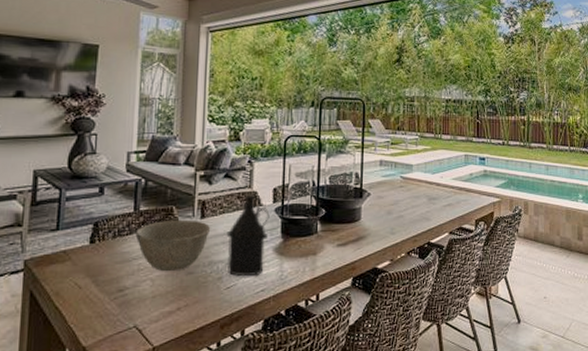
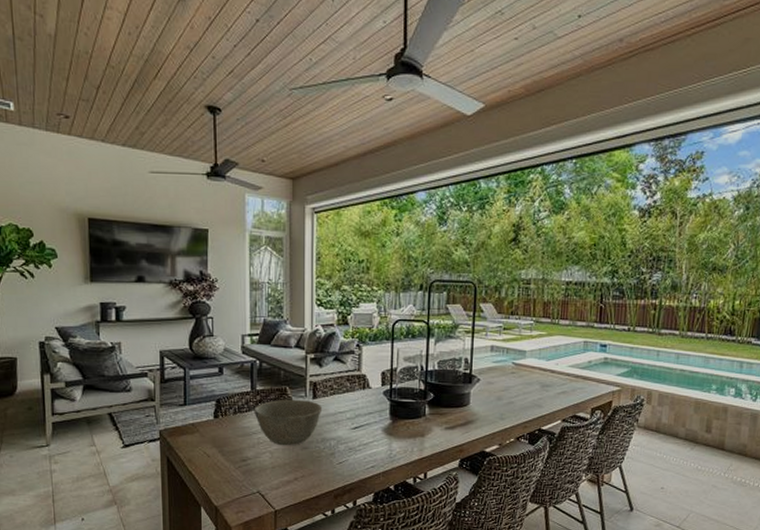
bottle: present [226,193,270,277] -> none [337,376,379,454]

